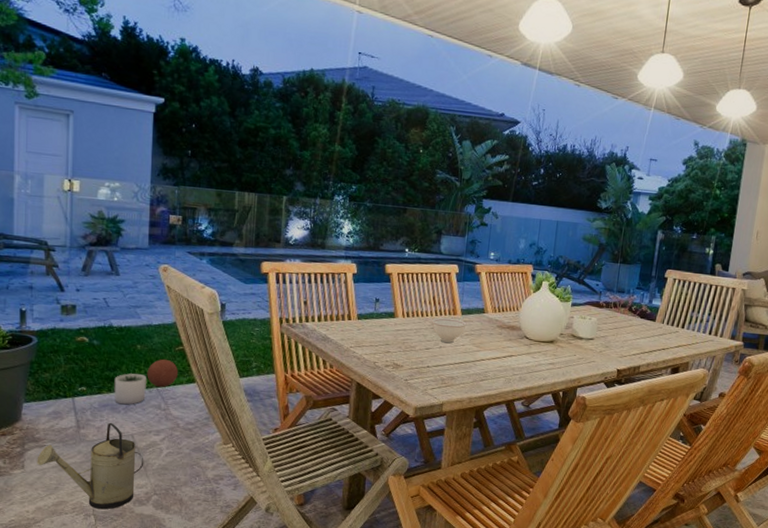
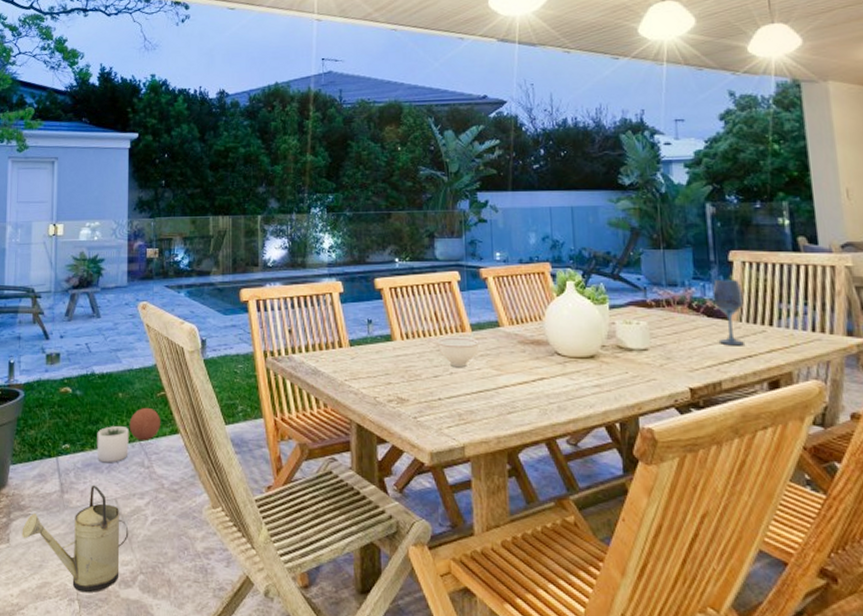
wineglass: none [644,290,670,341] -> present [712,278,744,346]

